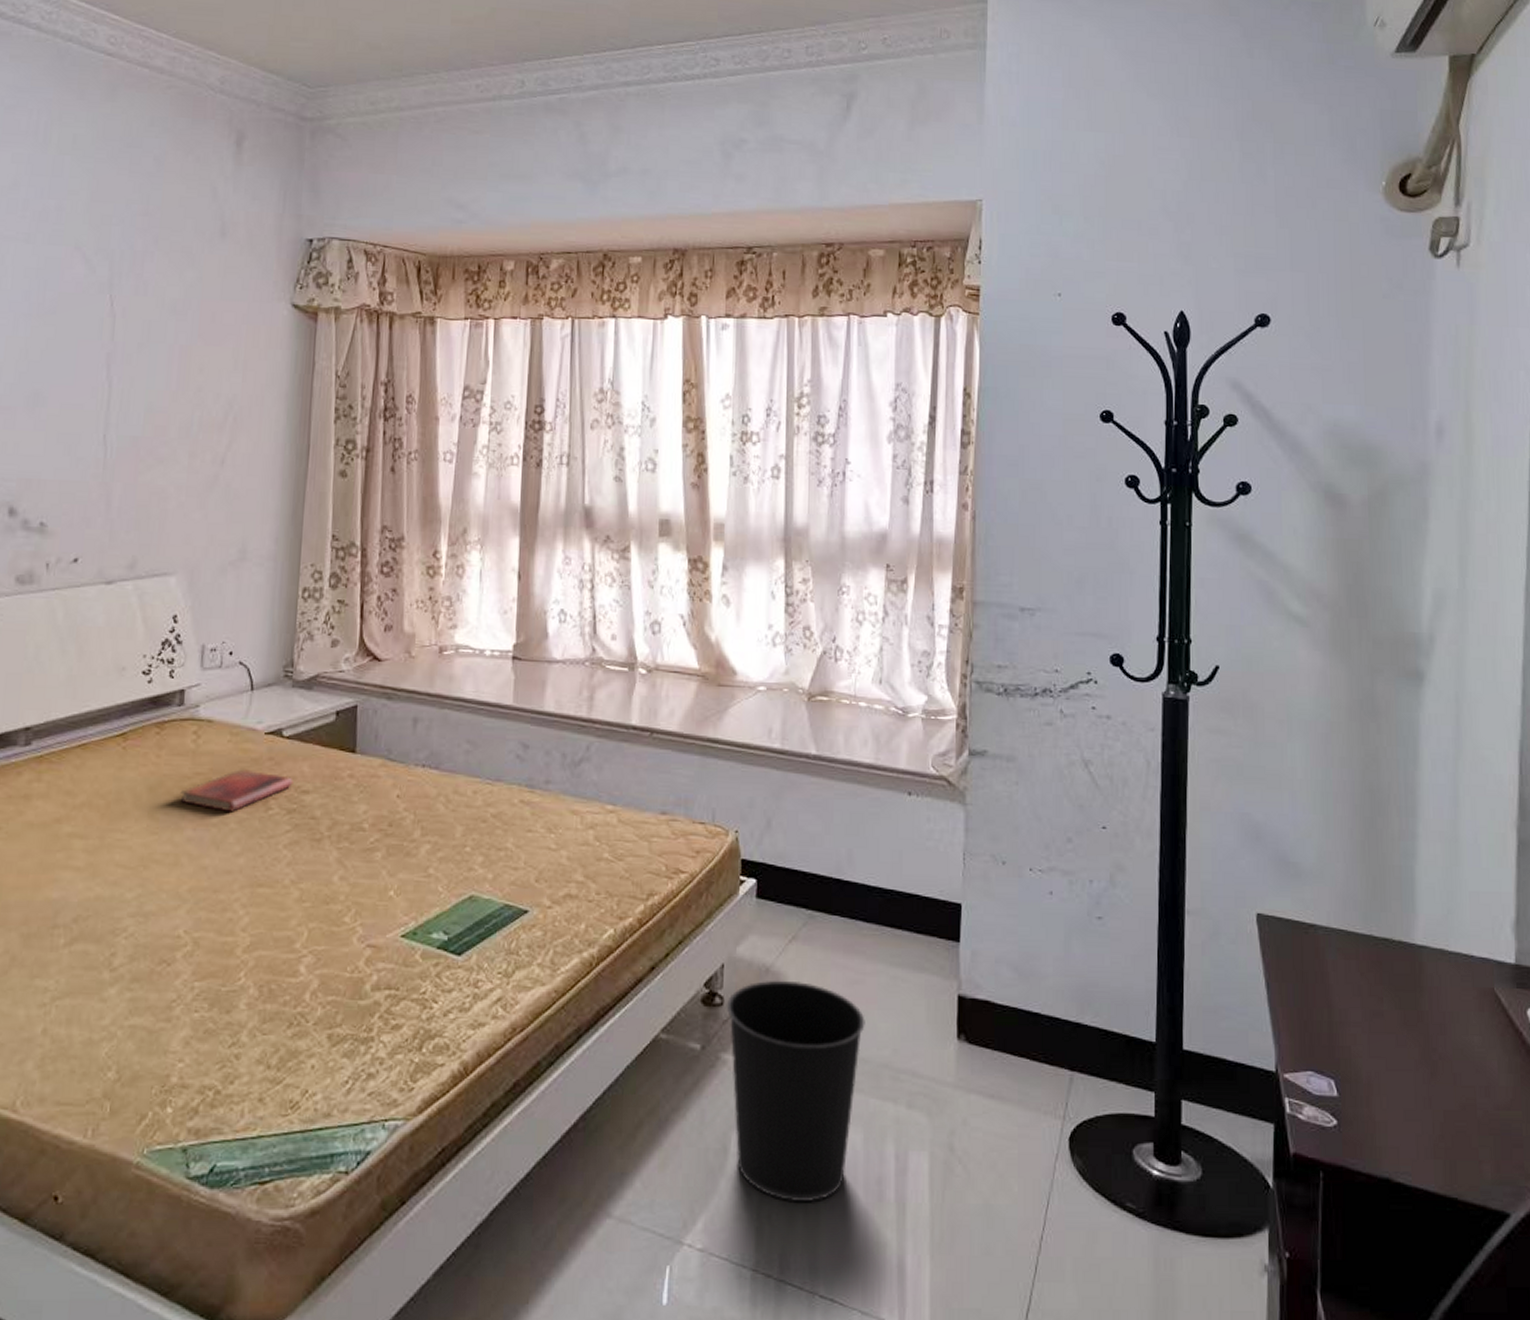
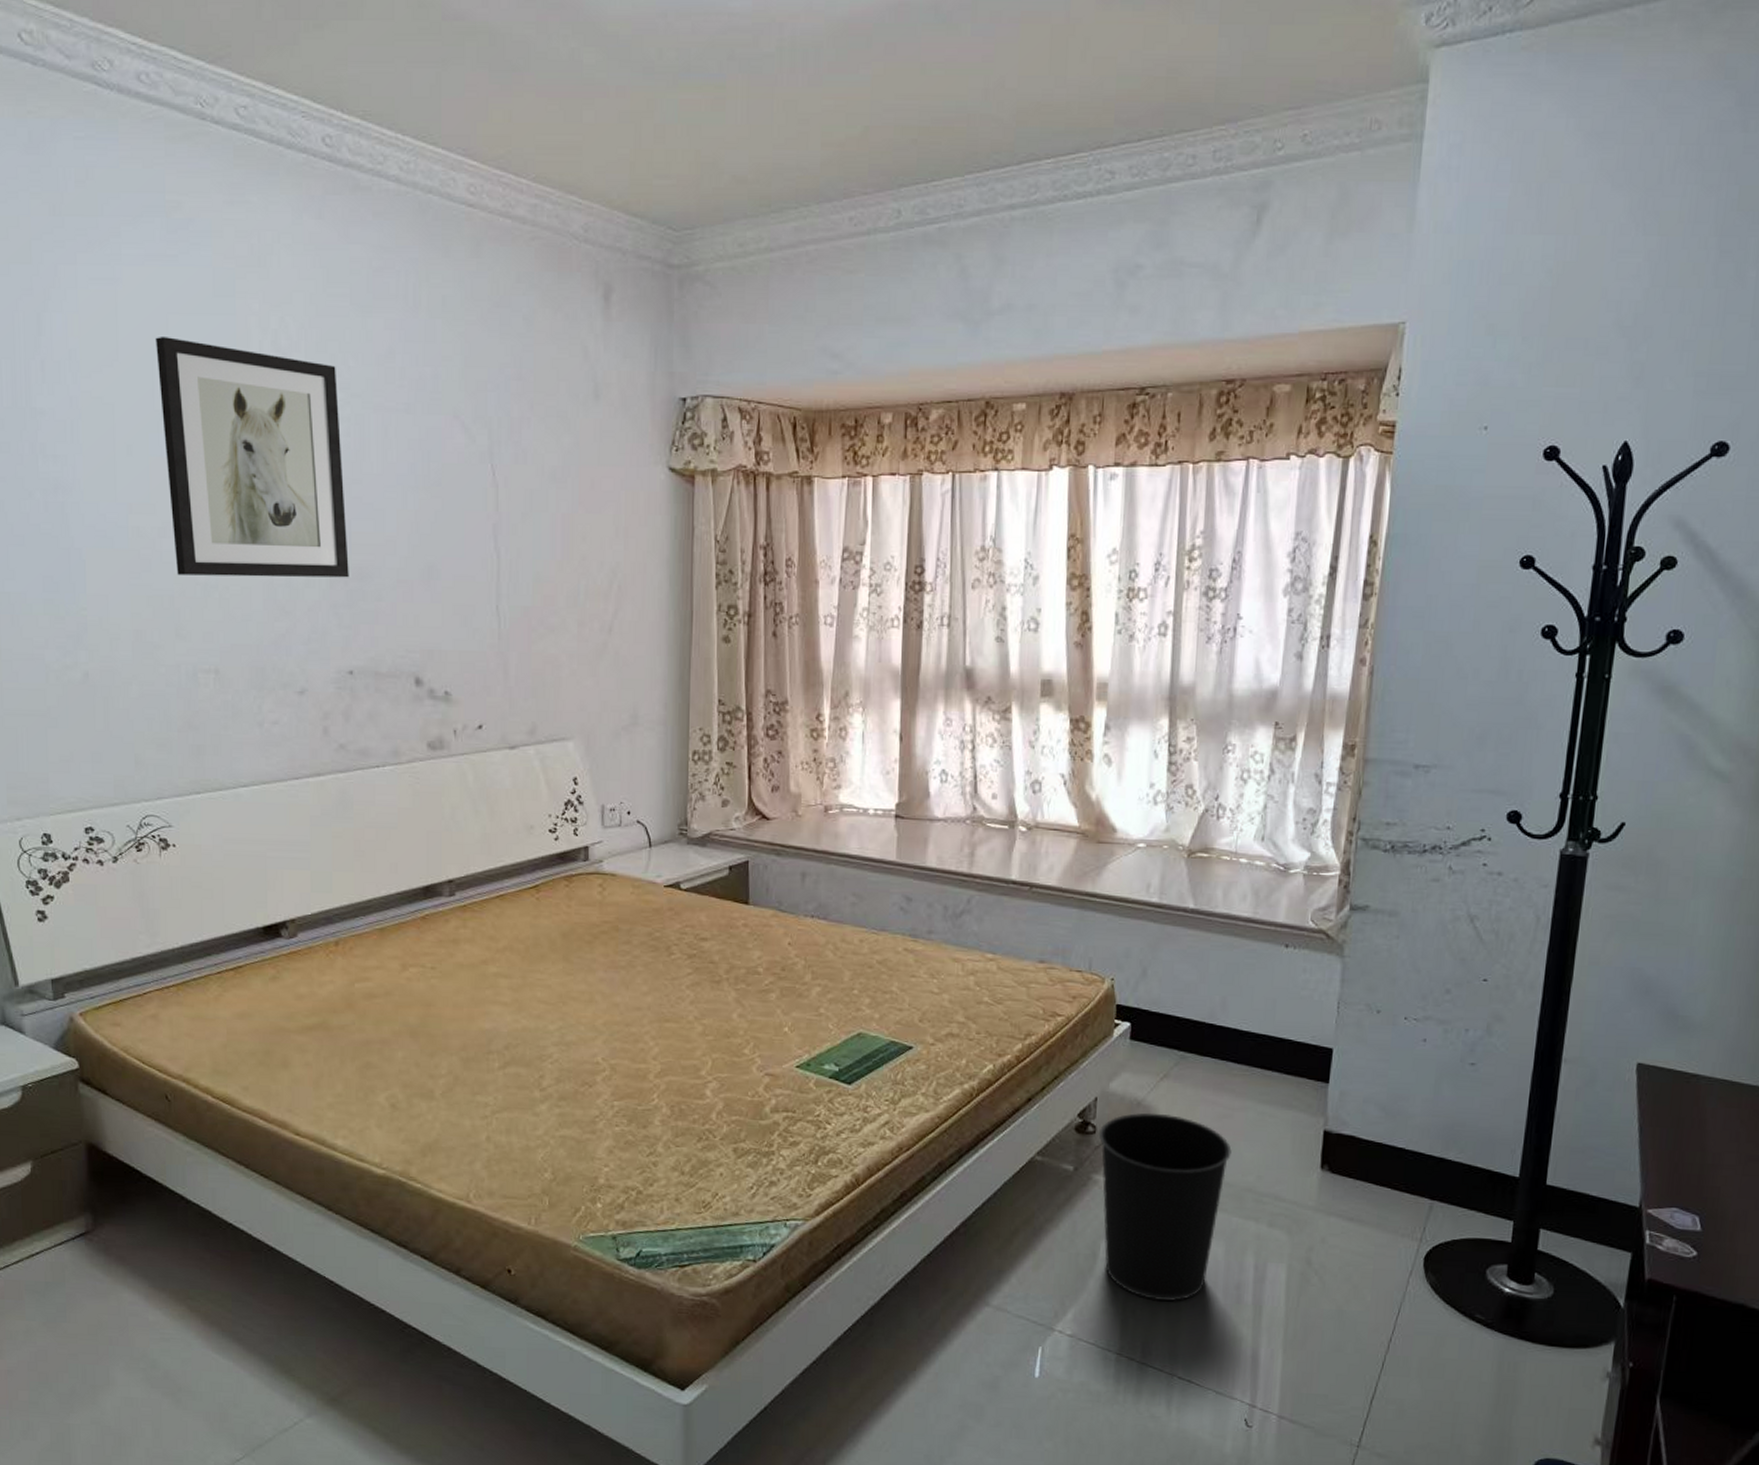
diary: present [180,769,293,812] -> none [591,918,692,957]

